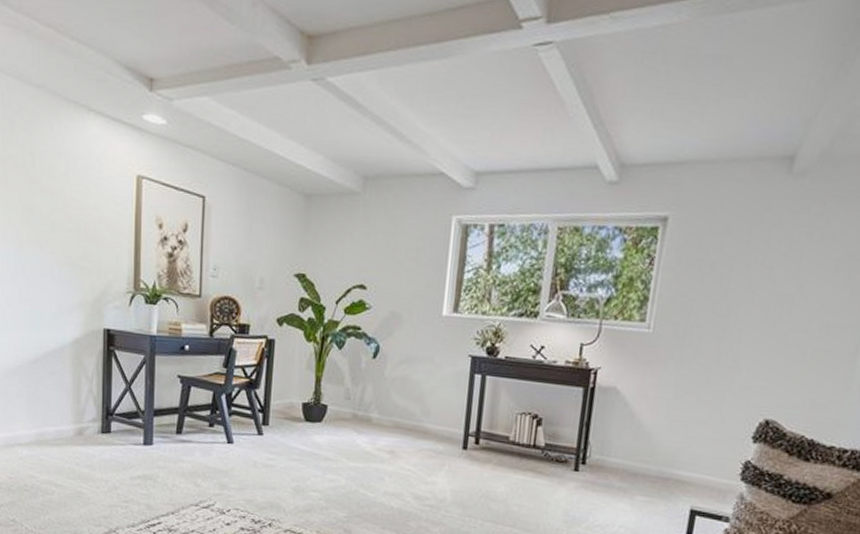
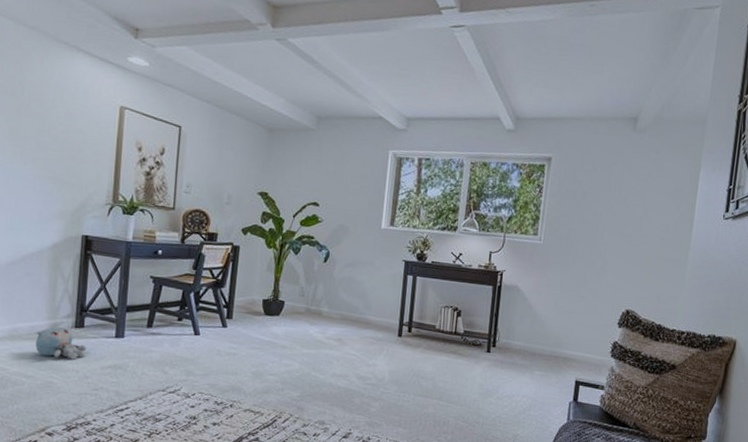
plush toy: none [61,431,115,468] -> present [35,326,87,360]

